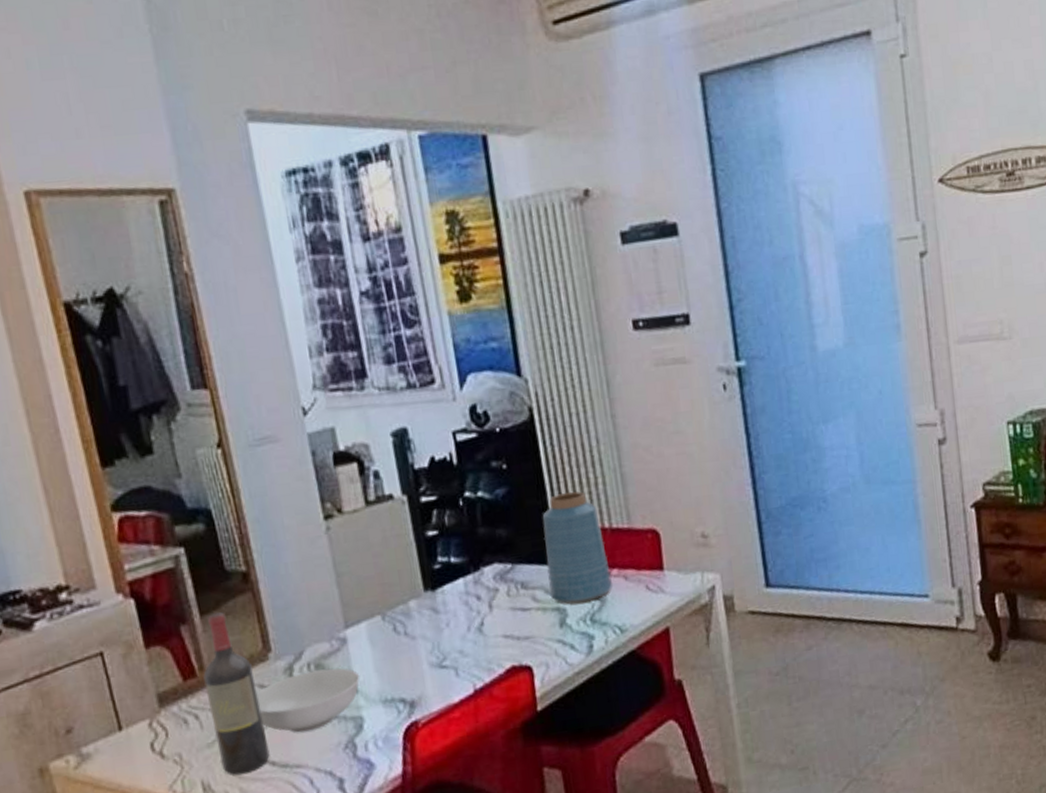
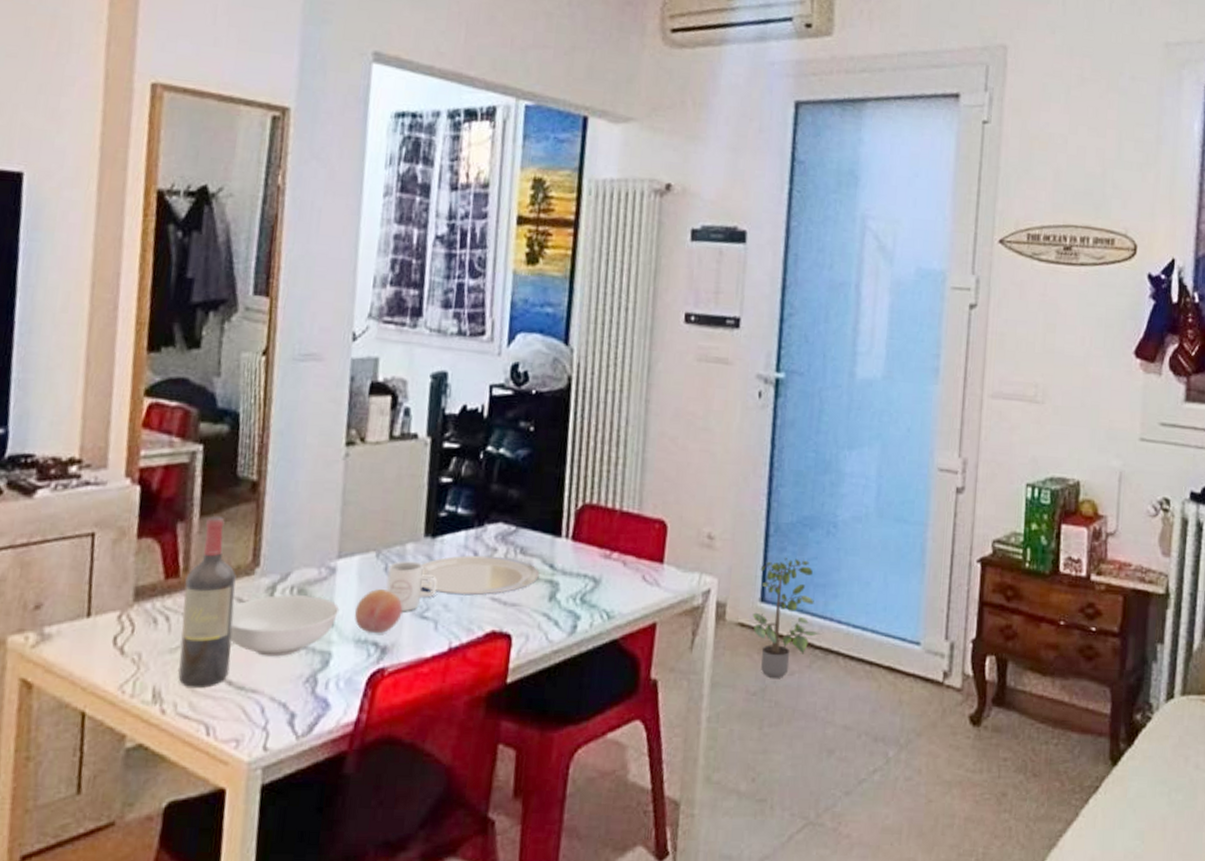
fruit: none [374,648,422,692] -> present [354,589,403,634]
mug: none [396,616,449,666] -> present [386,561,437,612]
plate: none [429,594,545,642] -> present [421,555,540,596]
vase: present [542,491,613,604] -> none [546,466,612,581]
potted plant: none [759,538,831,656] -> present [752,558,821,678]

